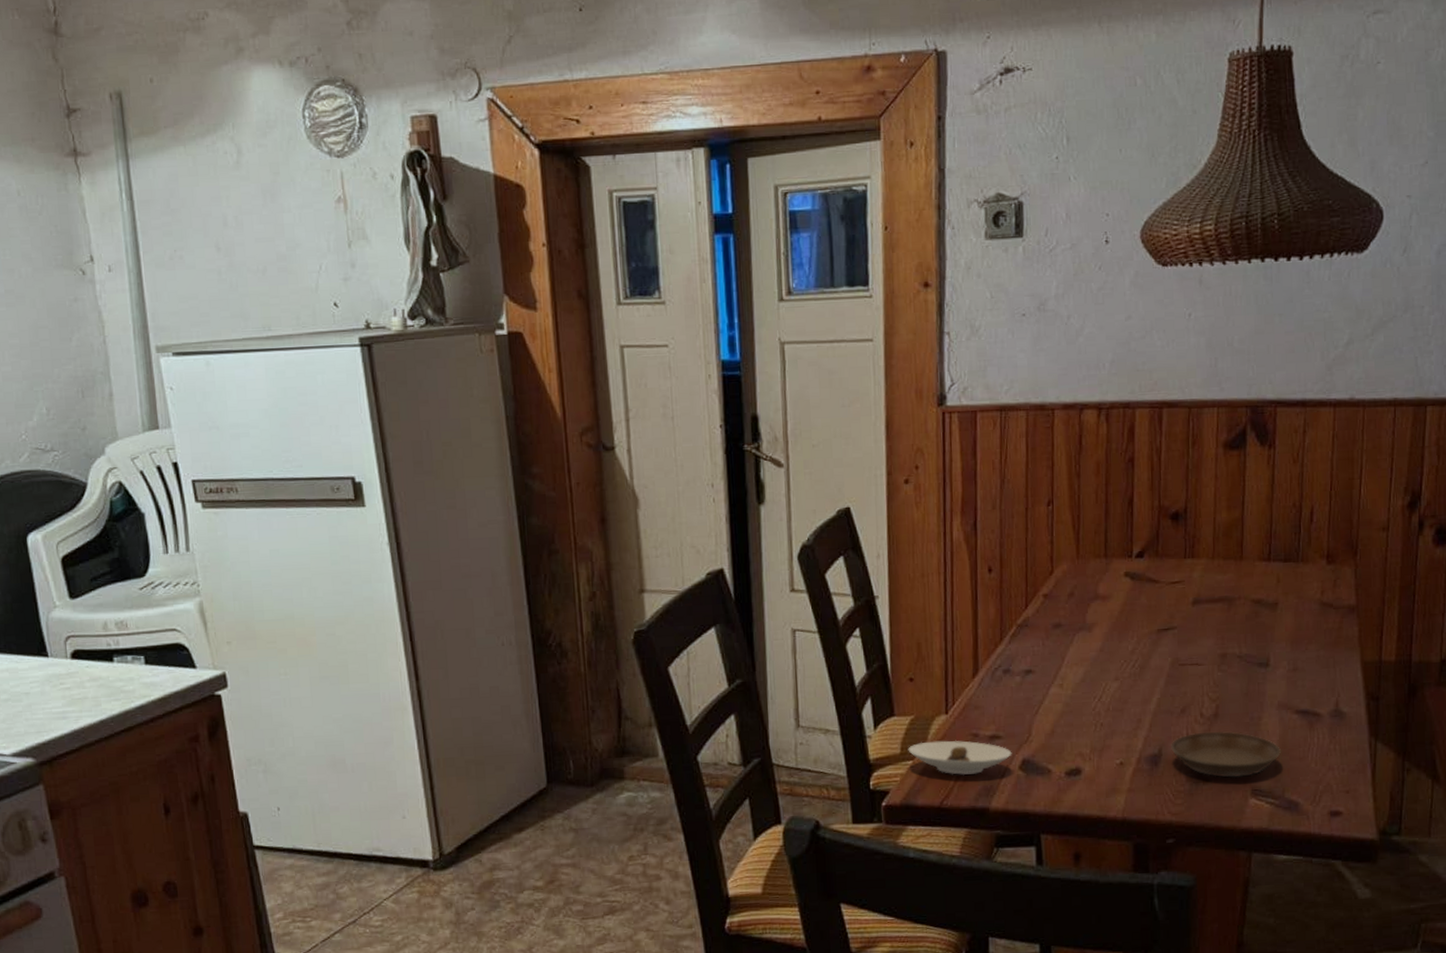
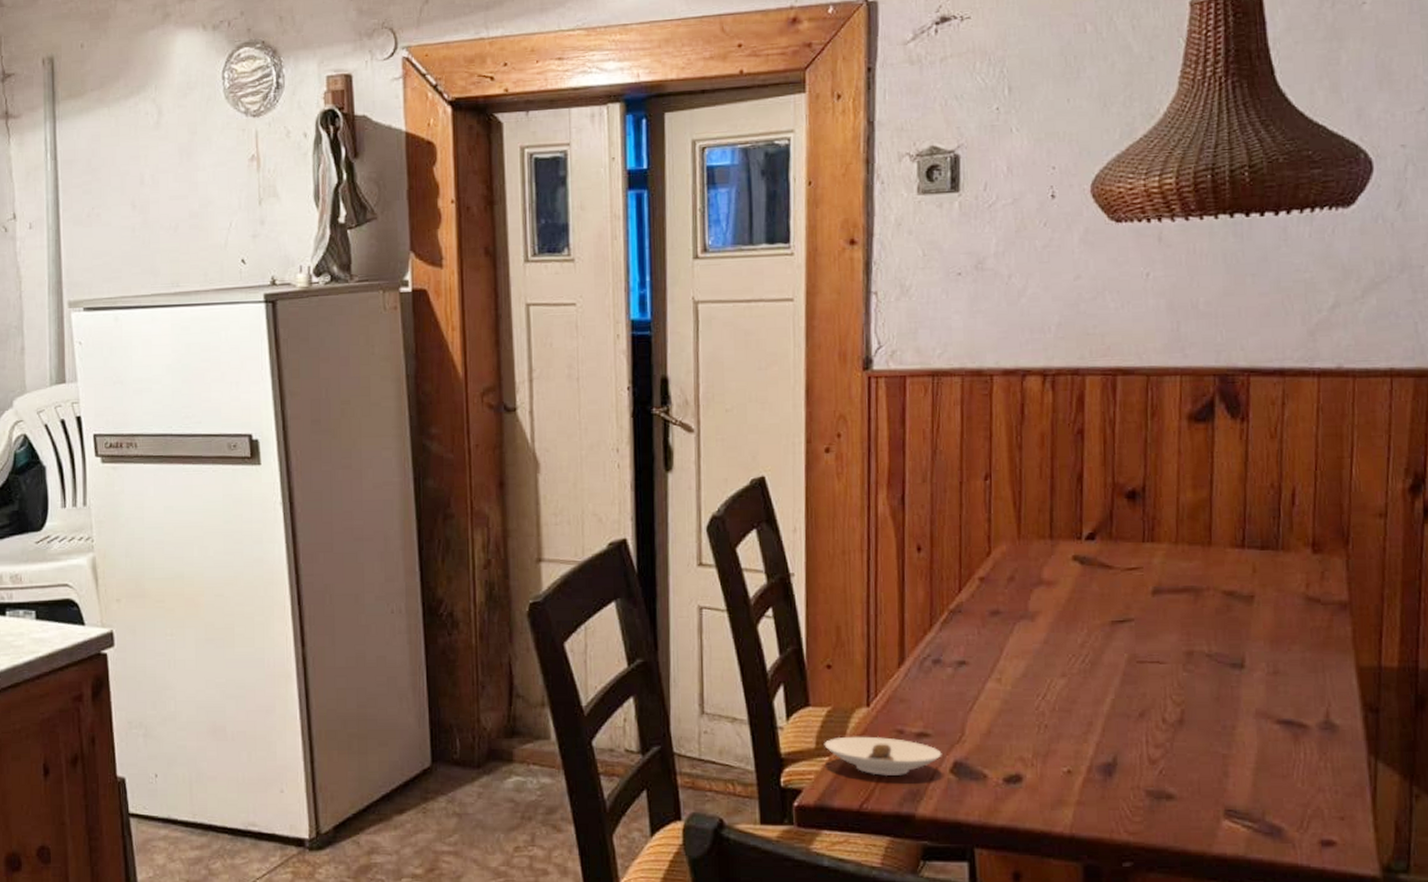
saucer: present [1171,731,1281,778] -> none [1127,740,1260,794]

